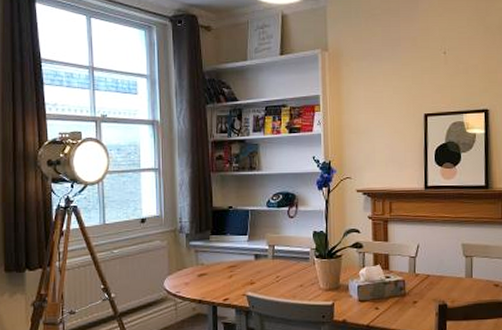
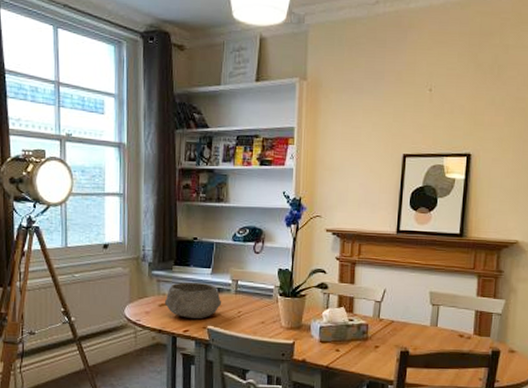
bowl: none [204,250,260,287] -> present [165,282,222,320]

